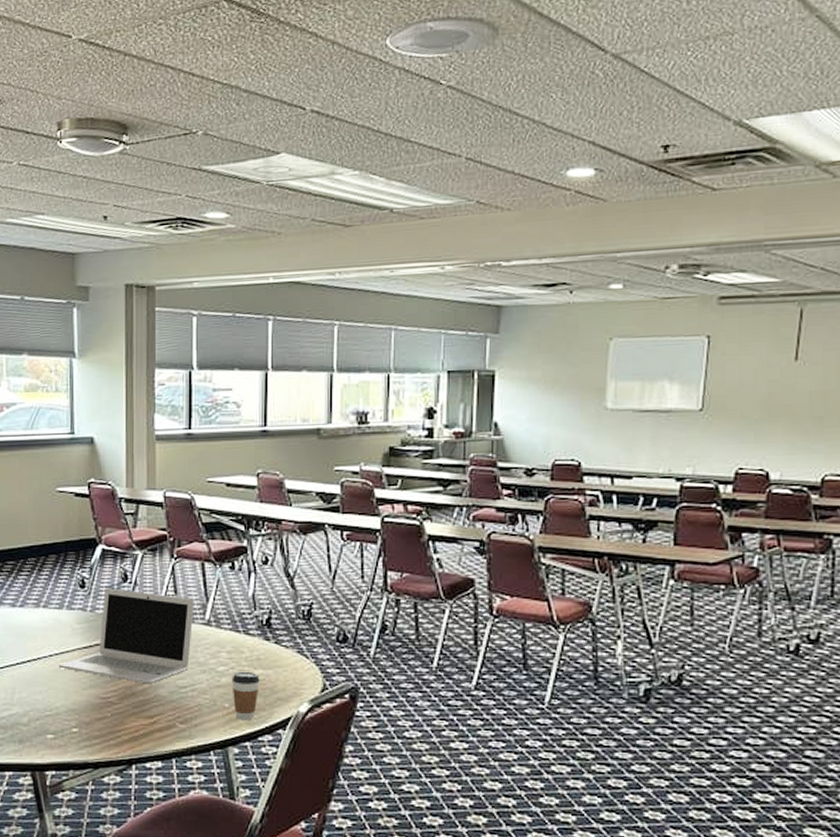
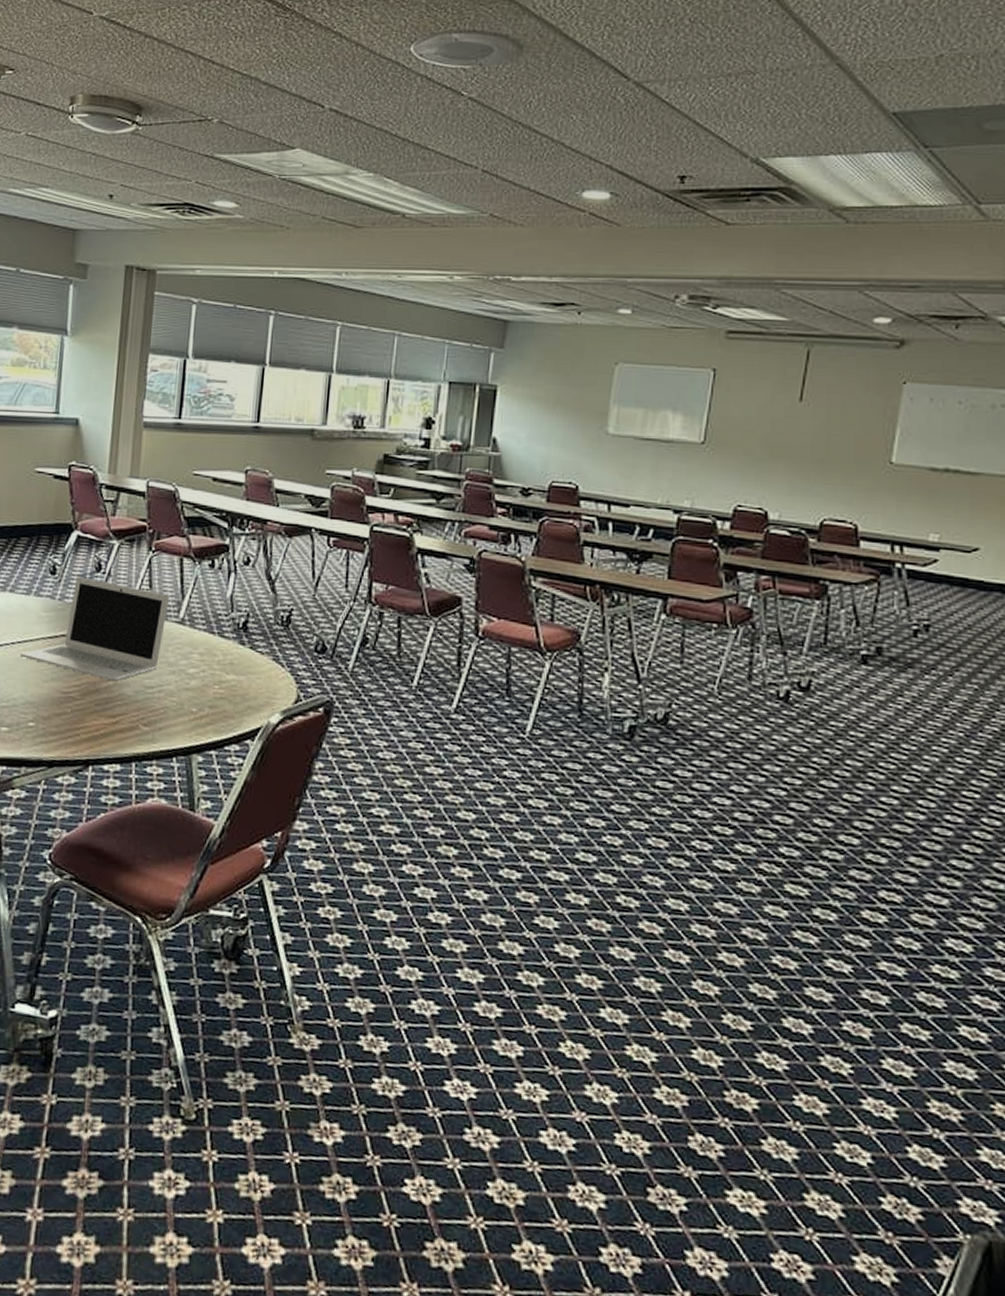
coffee cup: present [231,671,260,719] -> none [201,675,231,727]

